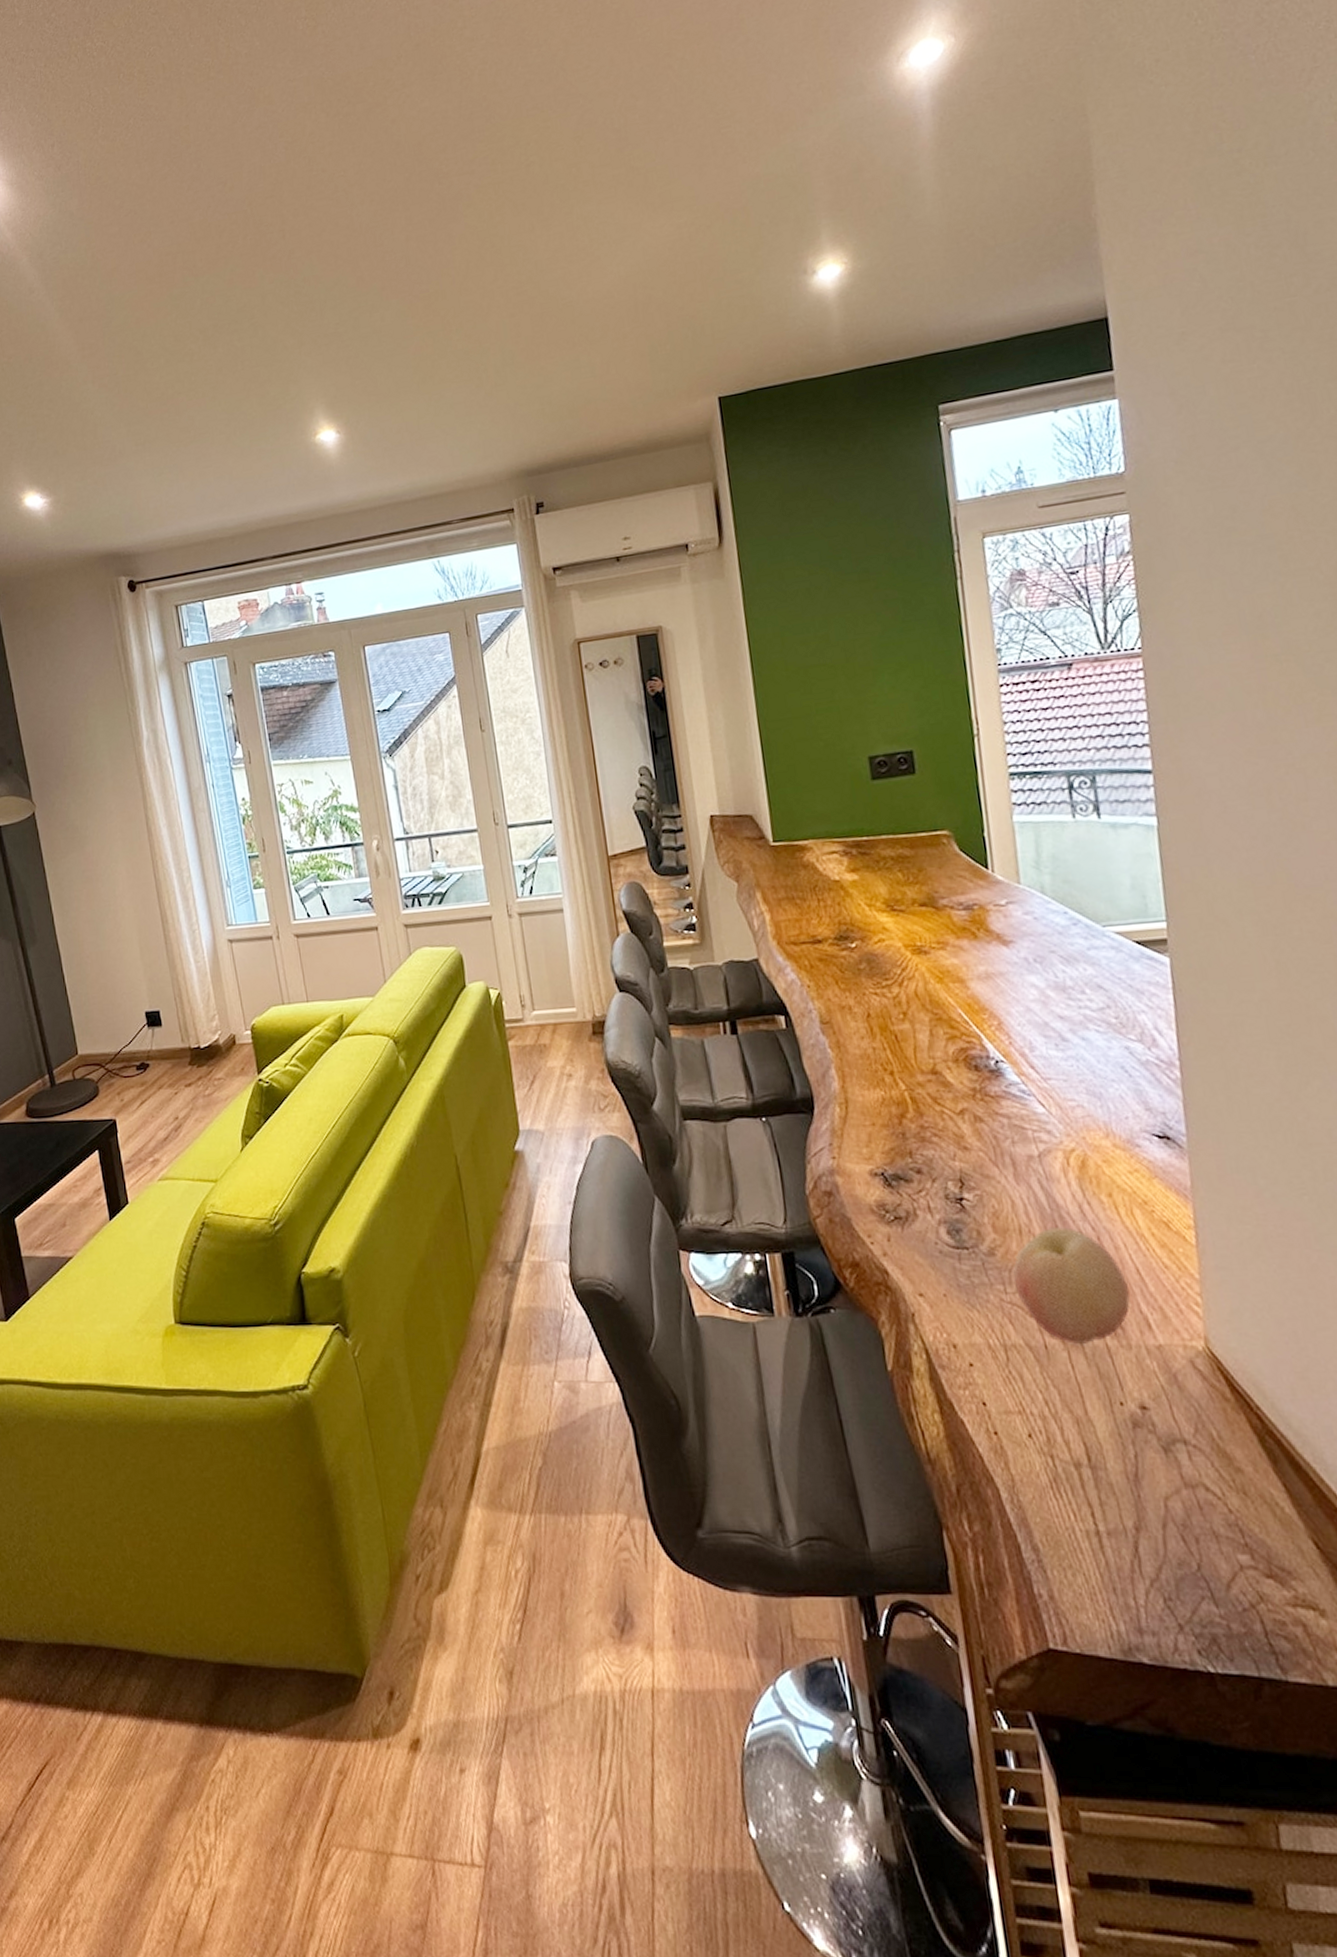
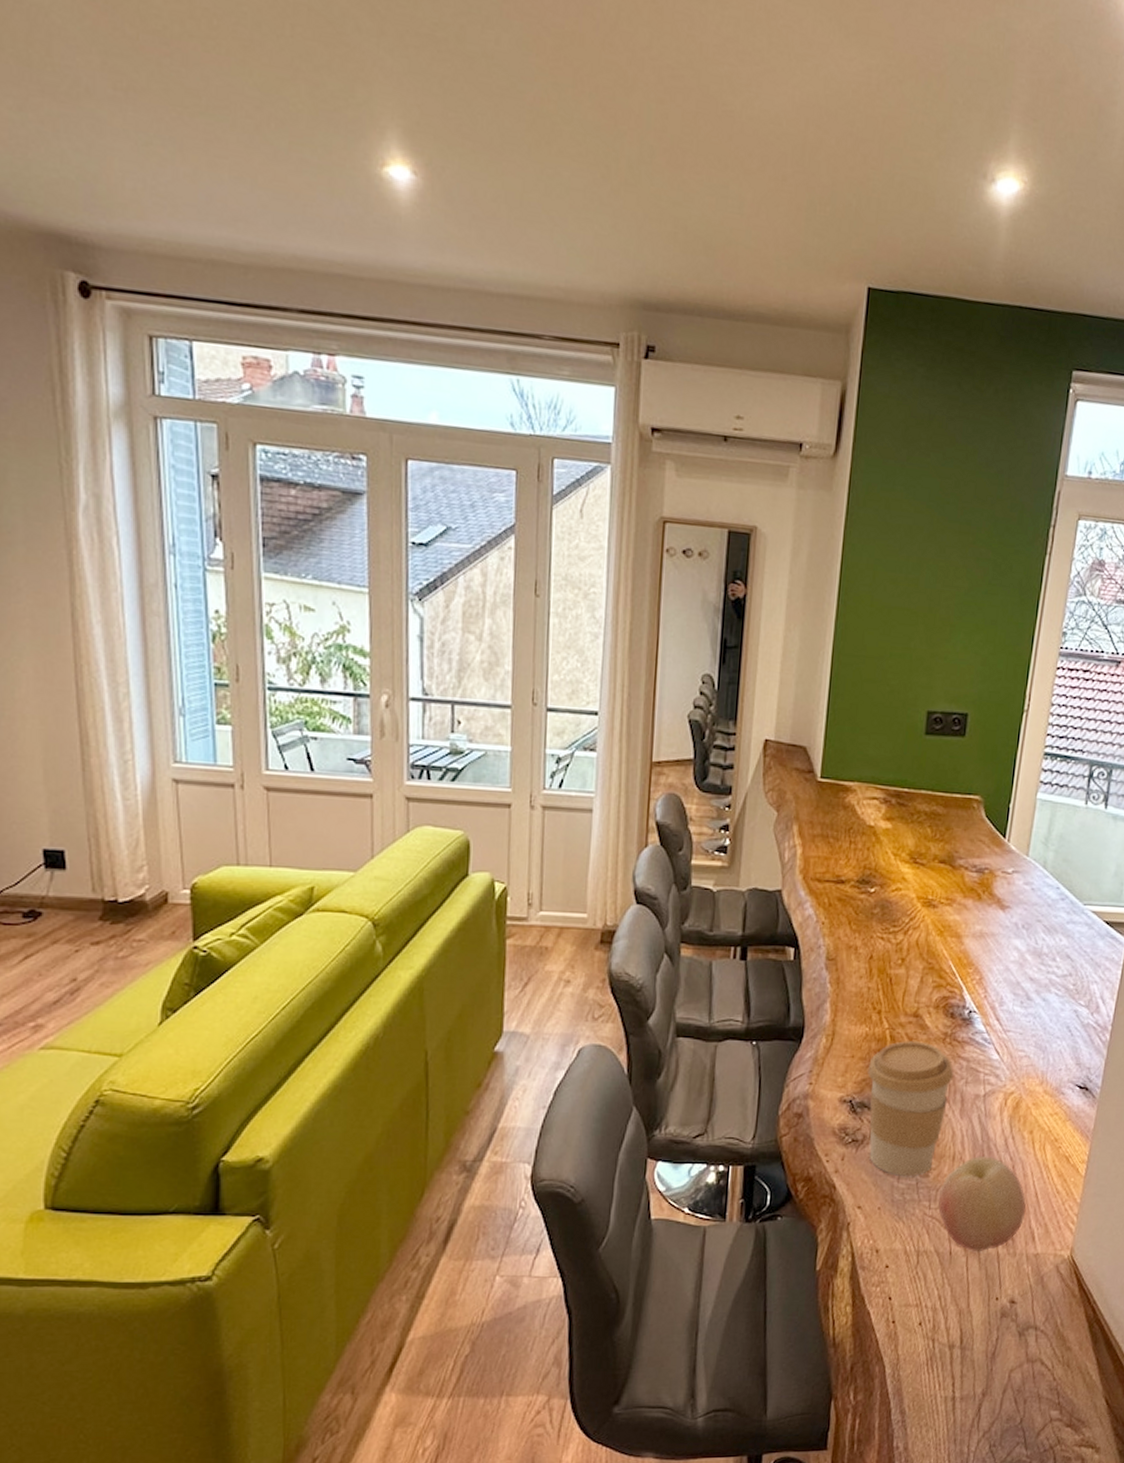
coffee cup: none [893,1099,997,1257] -> present [868,1040,954,1177]

